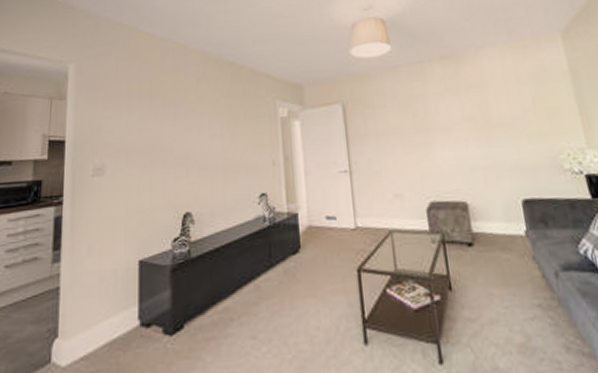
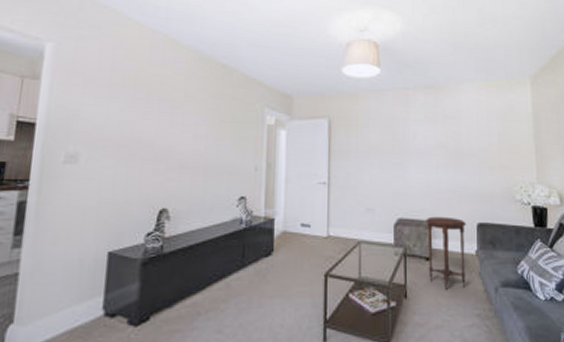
side table: none [461,195,518,278] -> present [426,216,467,290]

